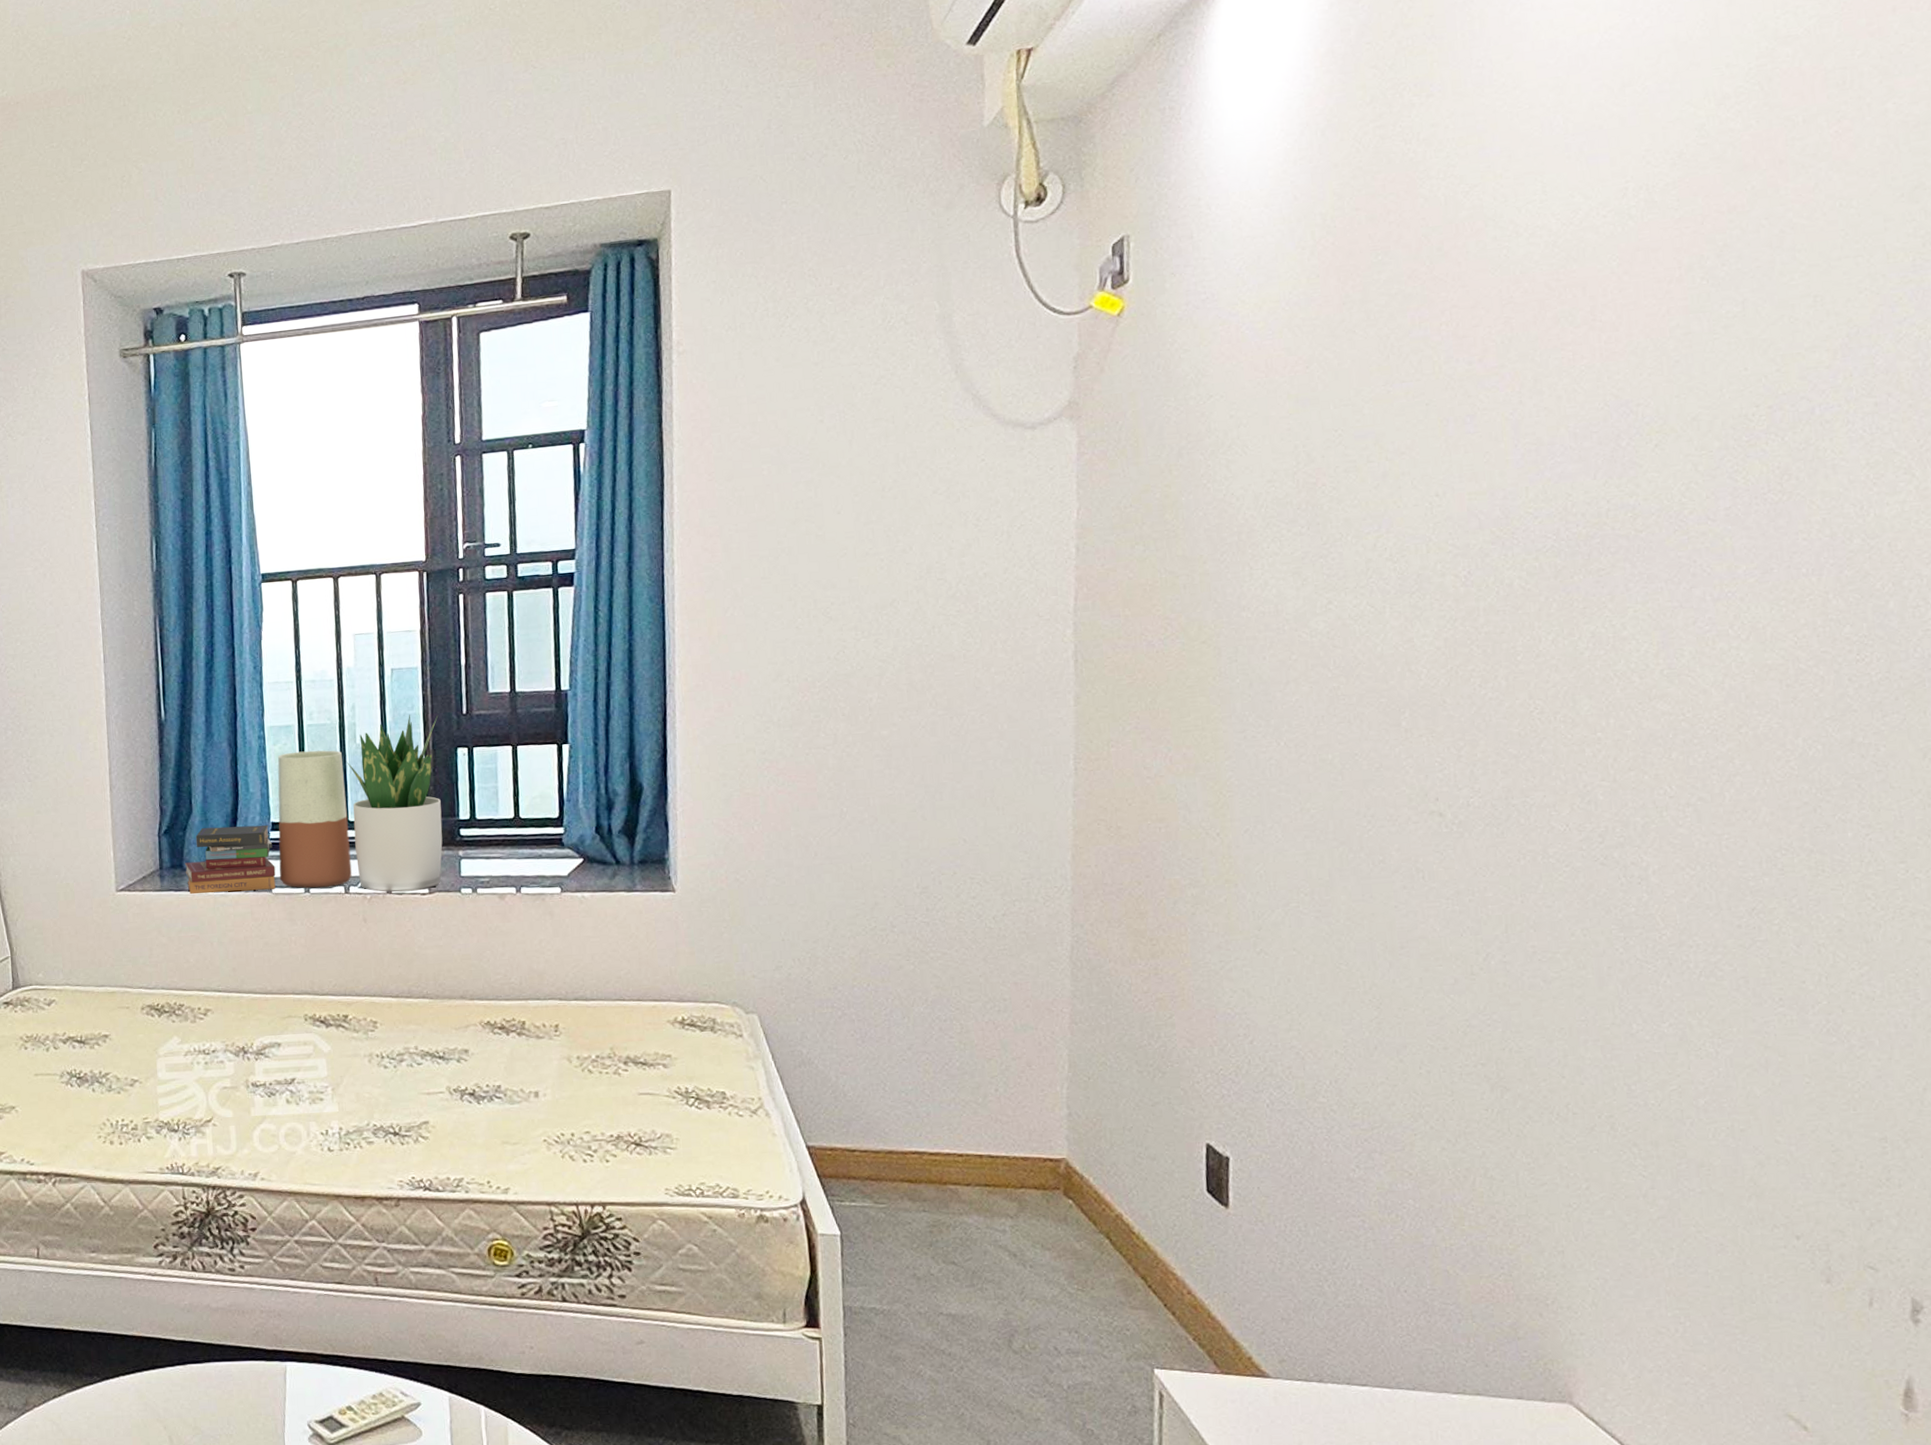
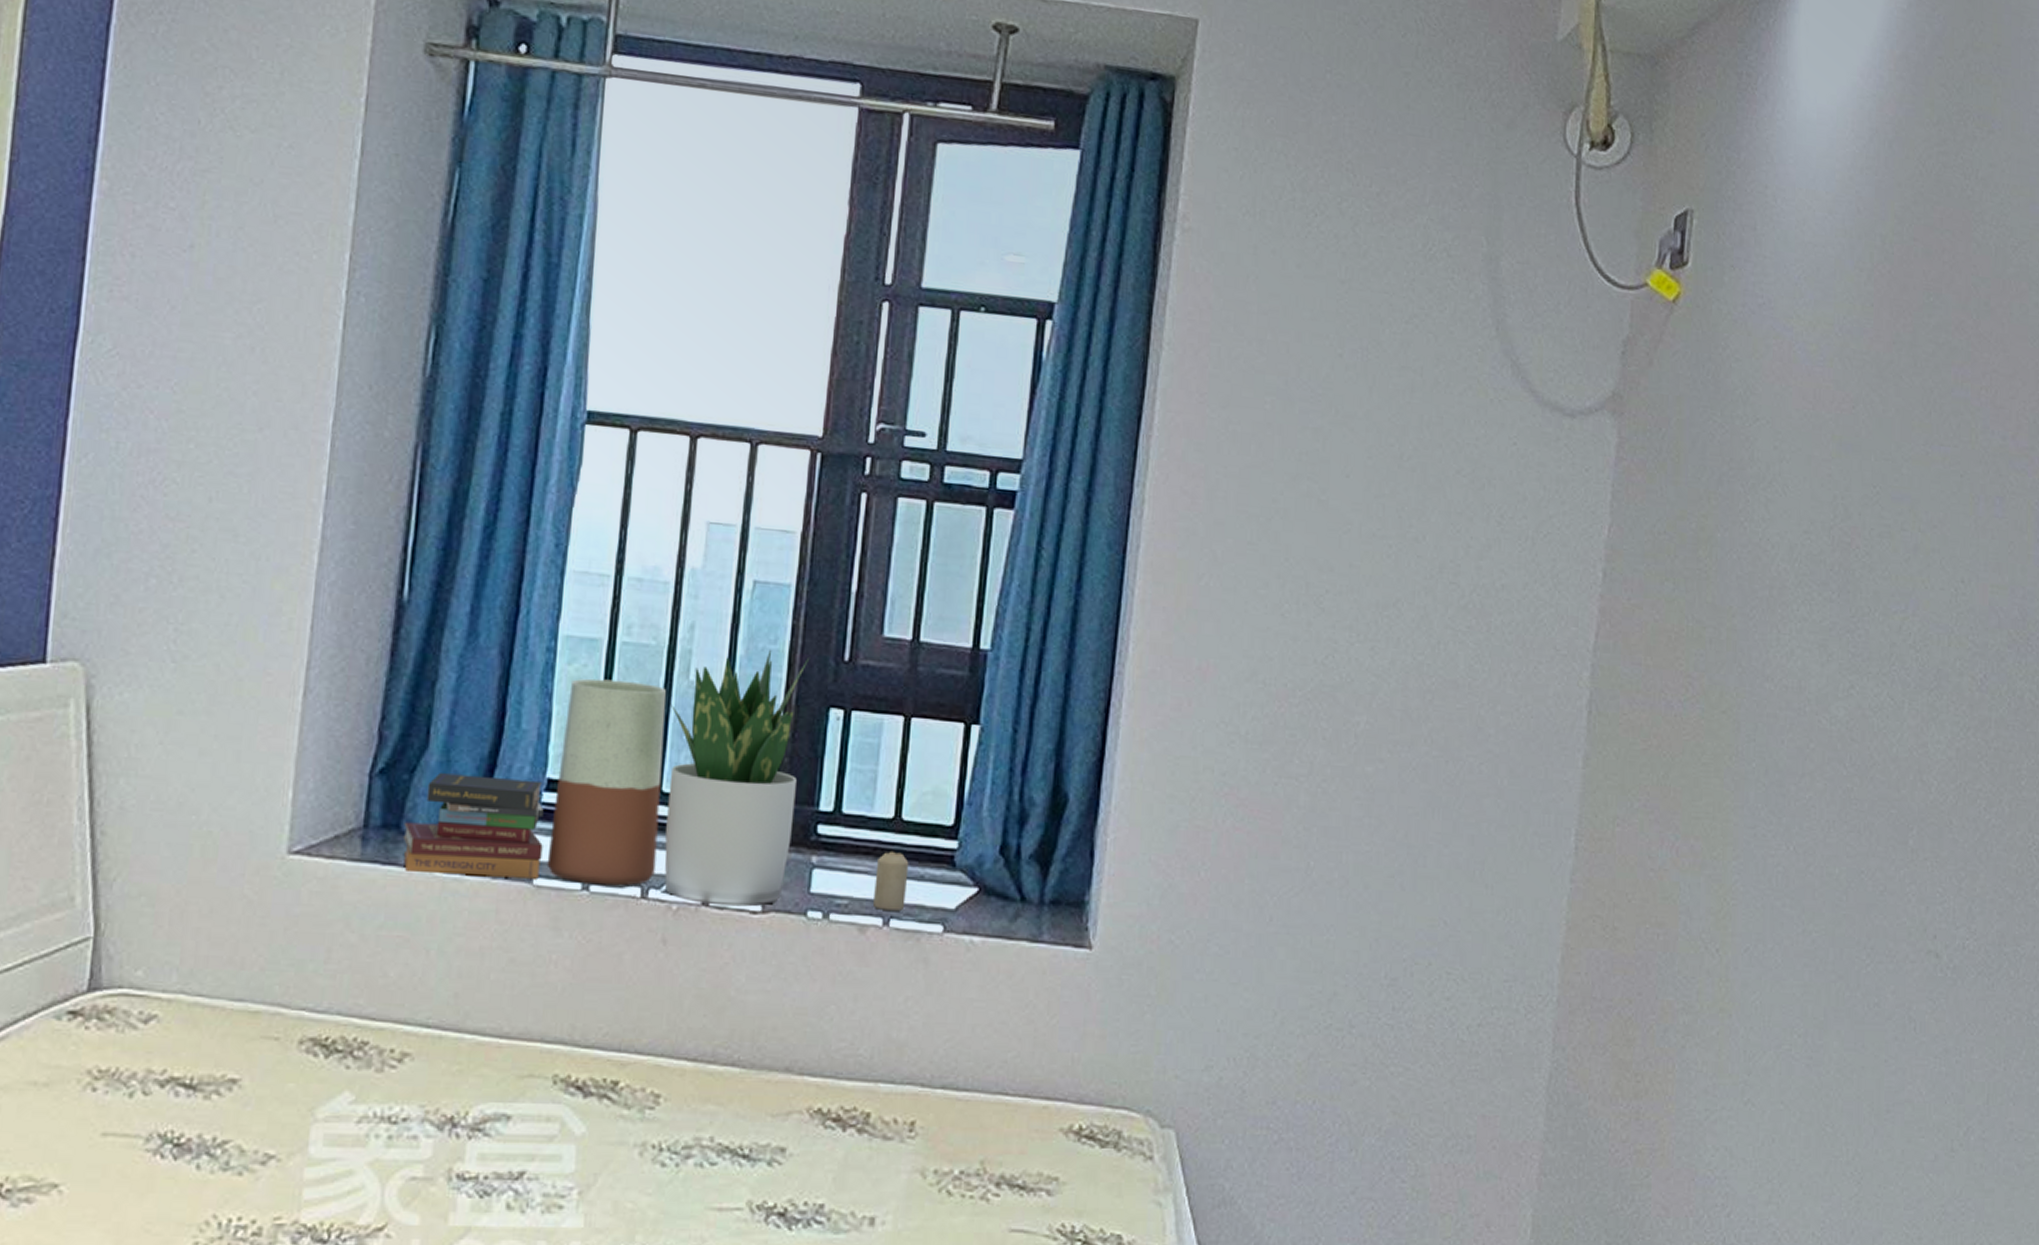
candle: none [506,840,531,882] -> present [873,851,909,911]

